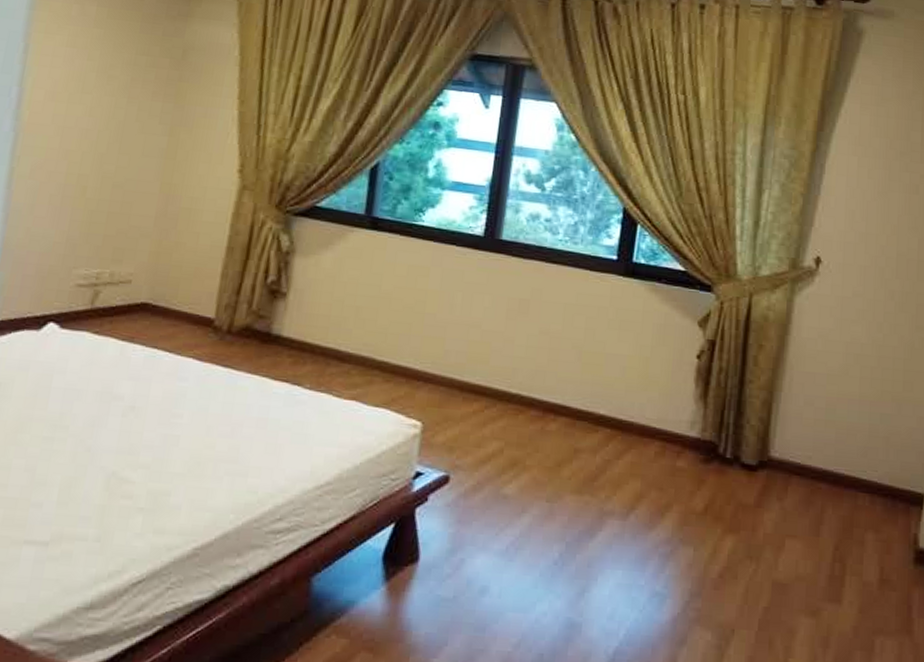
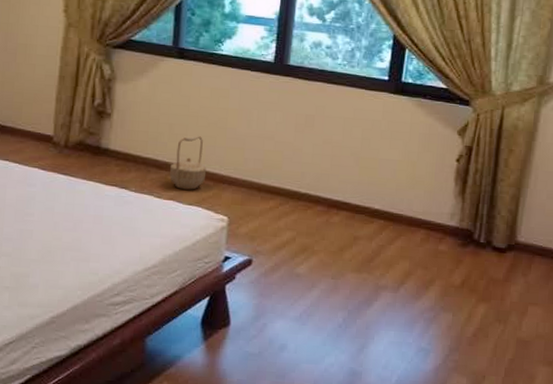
basket: none [353,322,399,388] -> present [170,136,207,190]

